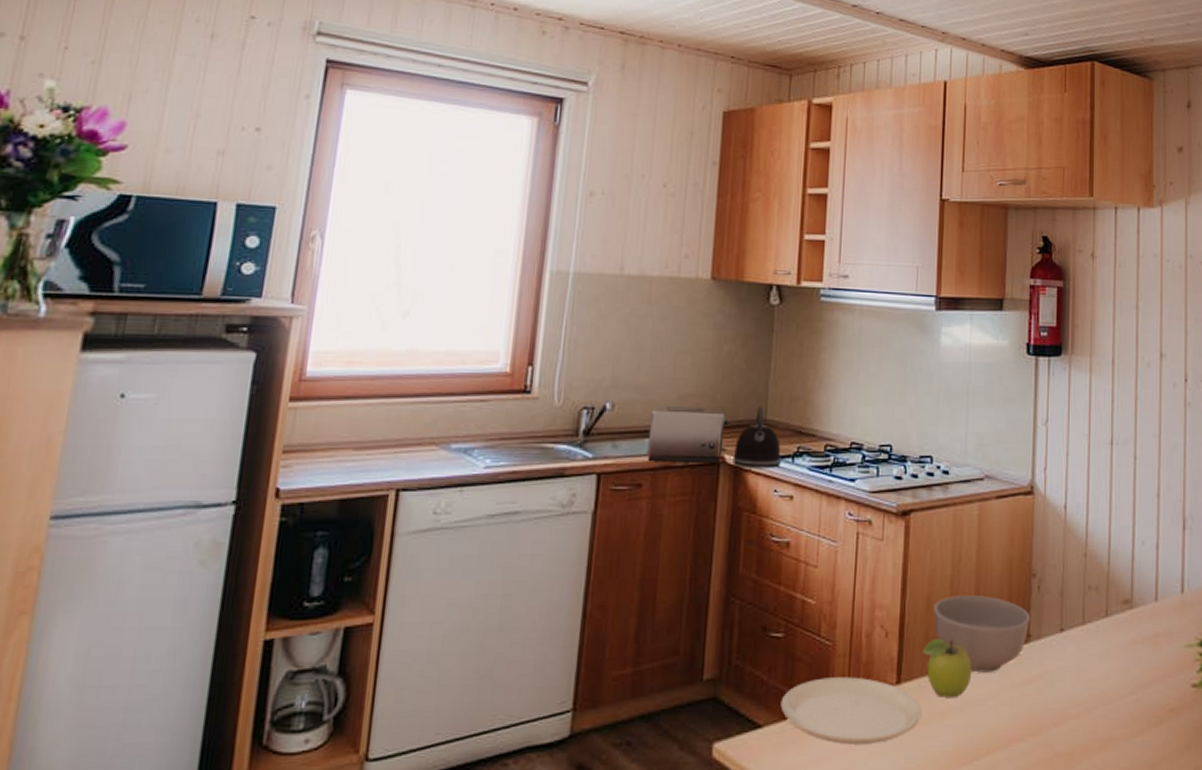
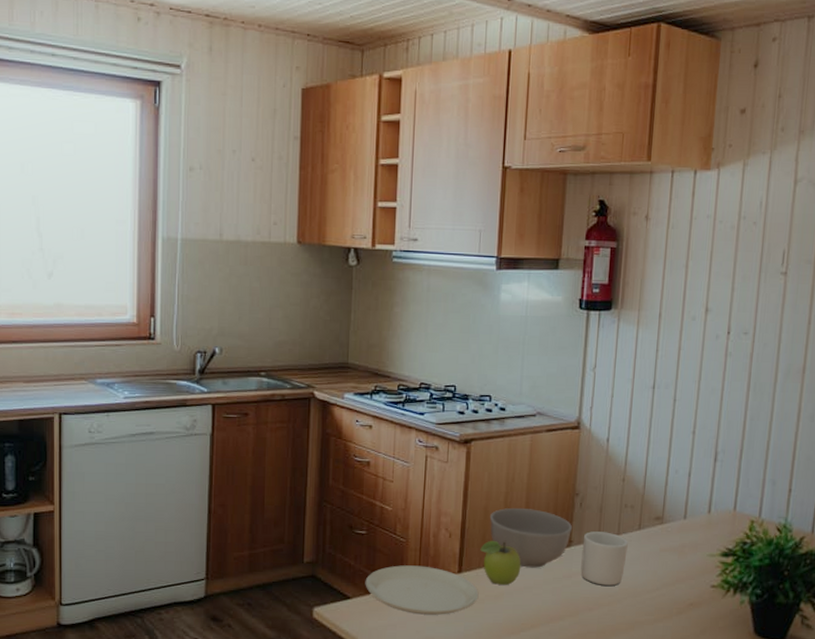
toaster: present [647,405,729,464] -> none [251,350,317,399]
kettle: present [732,405,781,470] -> none [321,351,361,404]
mug: none [1042,621,1095,692] -> present [581,531,628,586]

